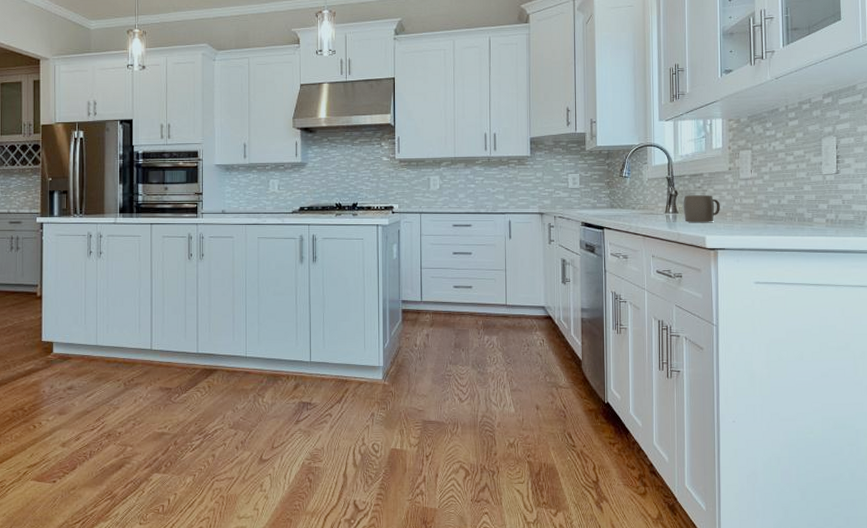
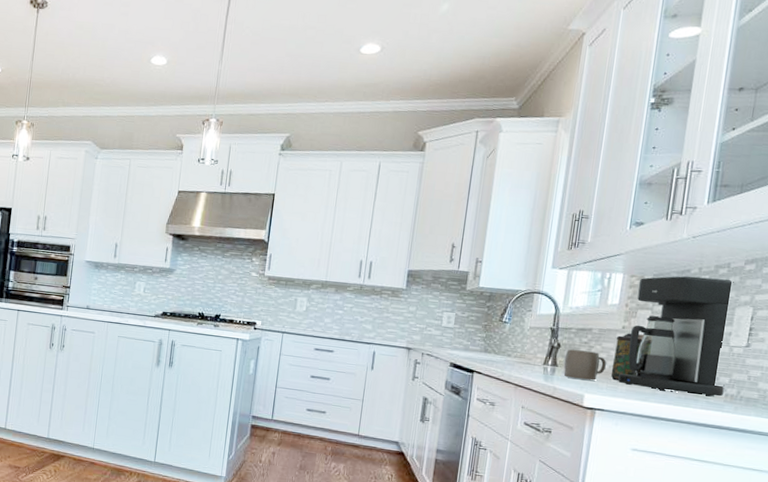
canister: none [725,173,749,220] -> present [610,333,644,381]
coffee maker: none [733,114,824,224] -> present [618,276,734,397]

